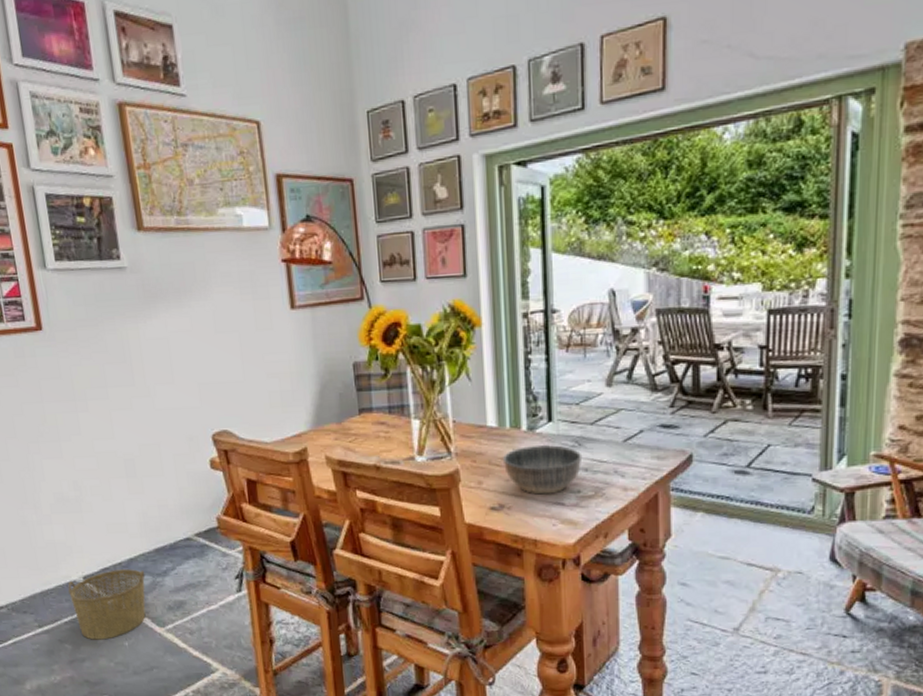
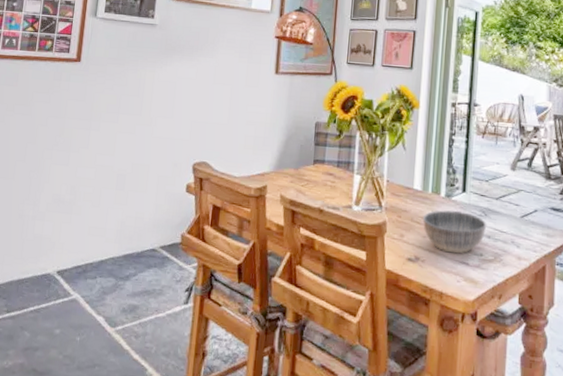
basket: present [68,569,146,640] -> none [41,268,111,333]

